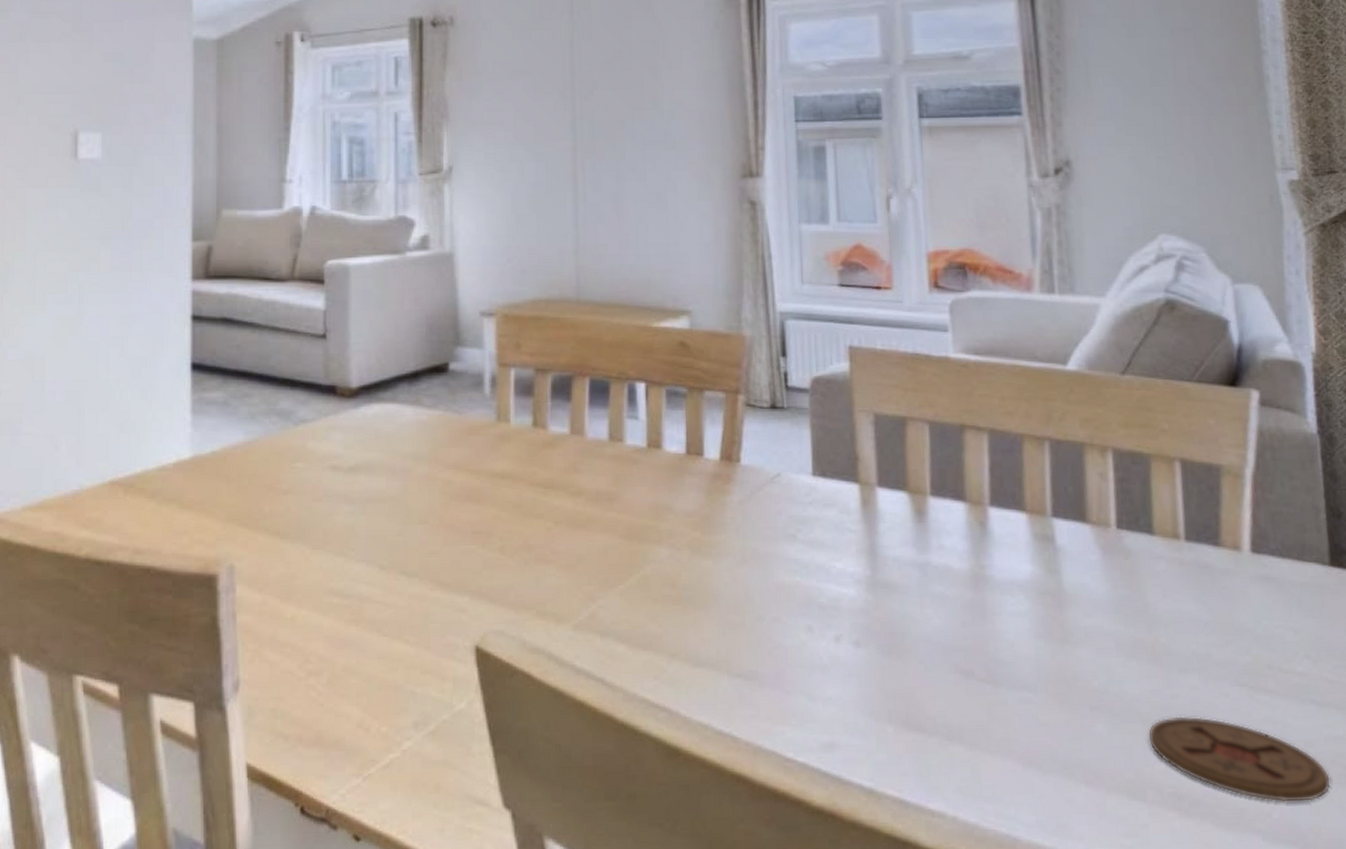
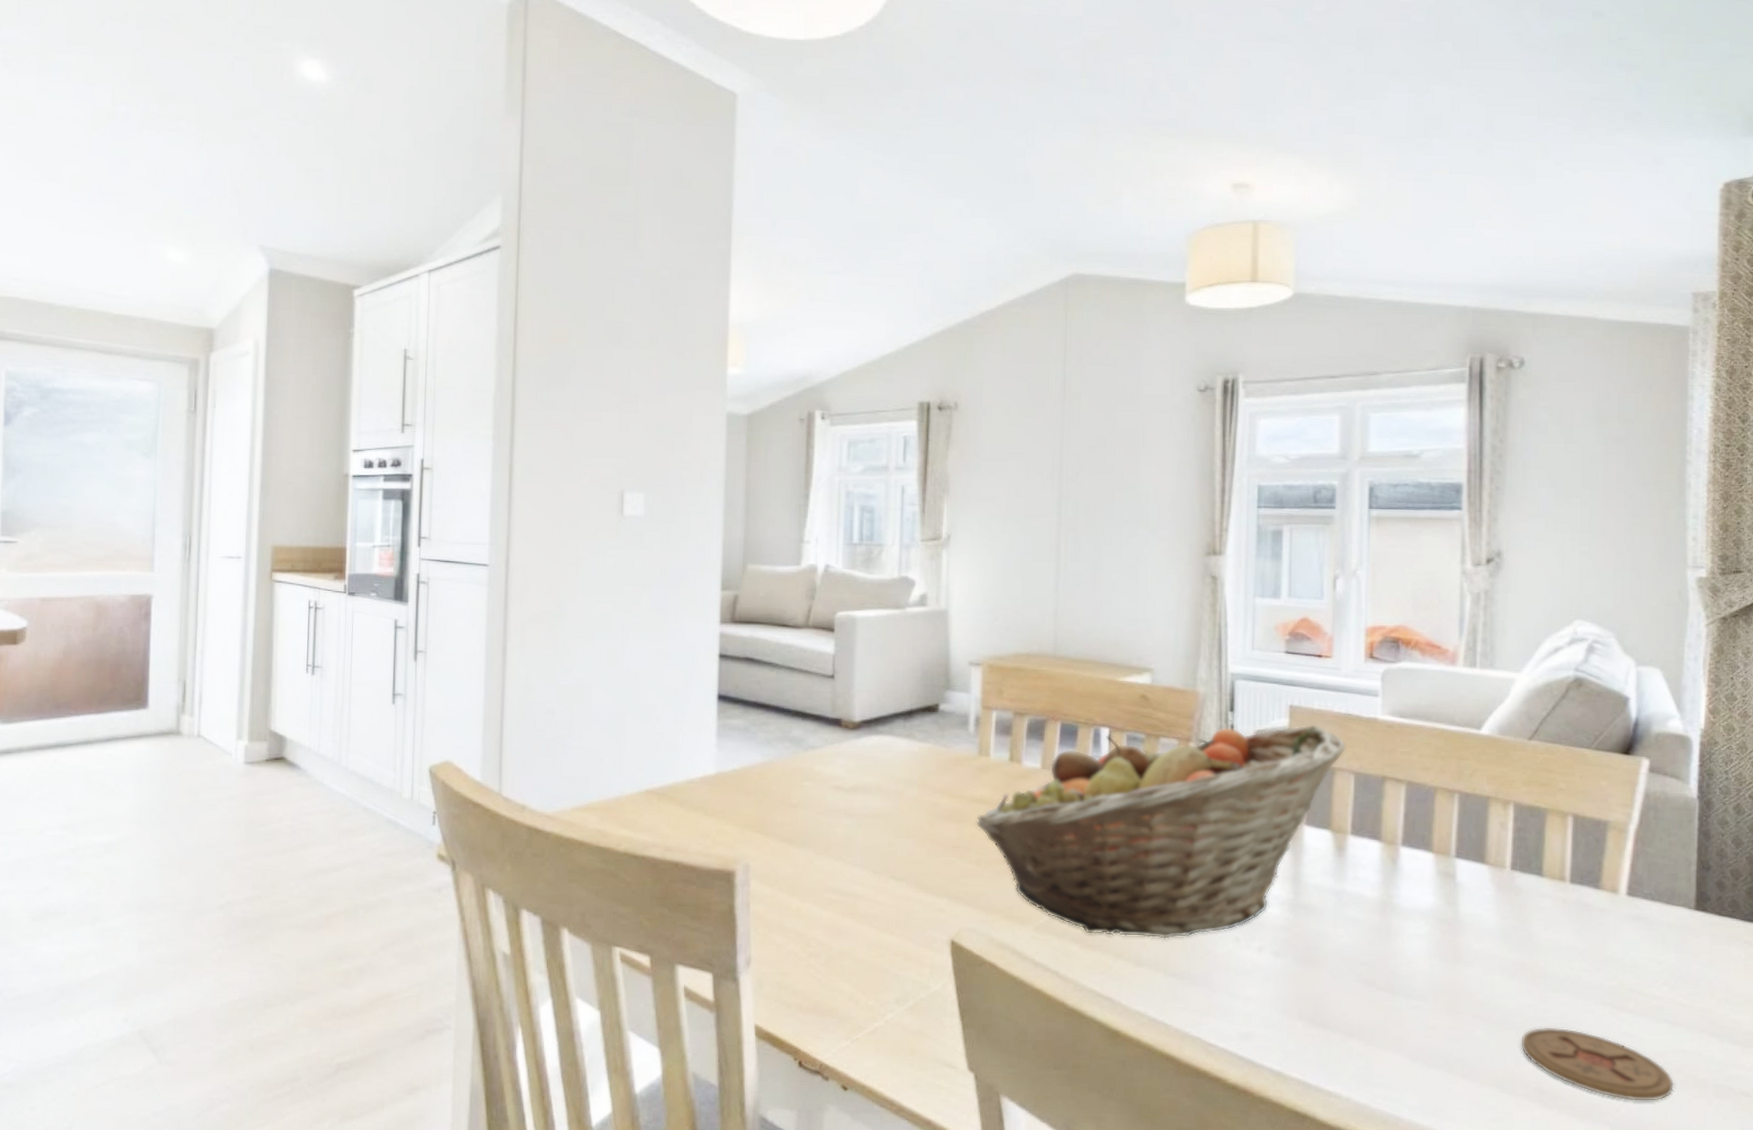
fruit basket: none [497,367,918,632] -> present [975,724,1347,939]

